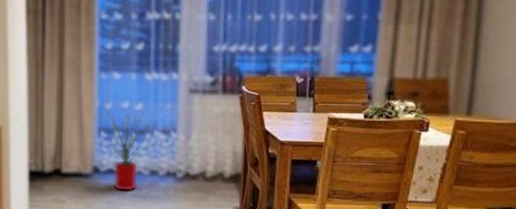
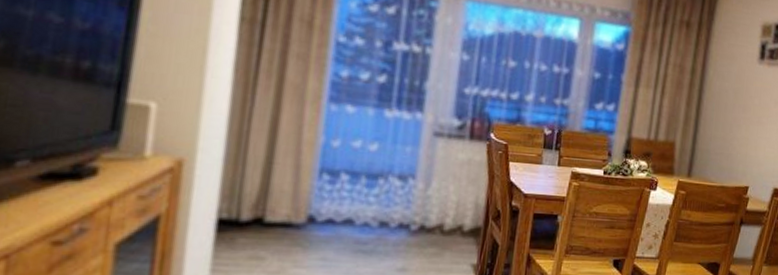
house plant: present [102,111,155,192] -> none [321,150,391,247]

